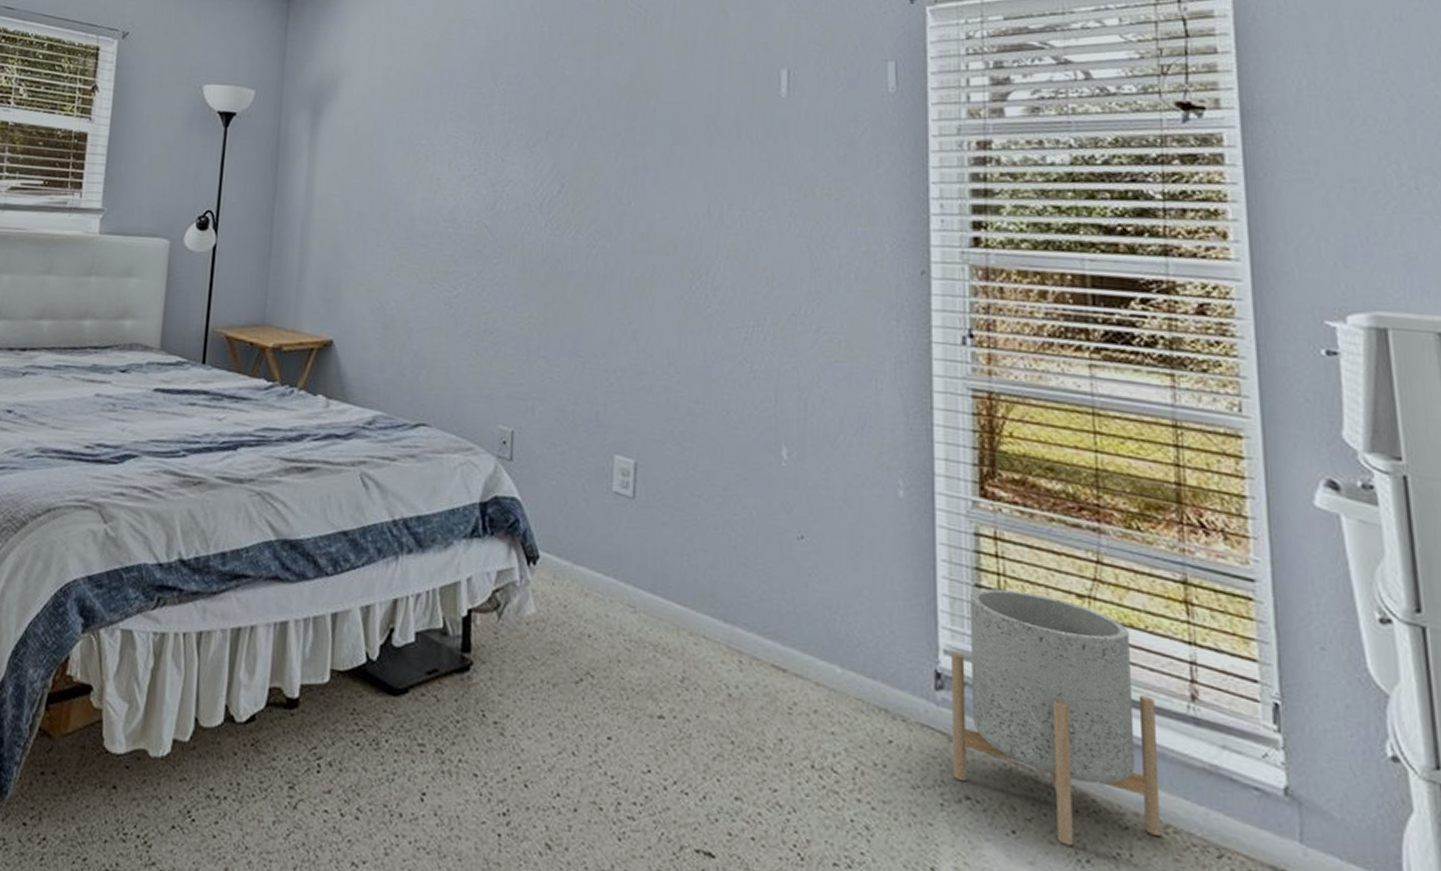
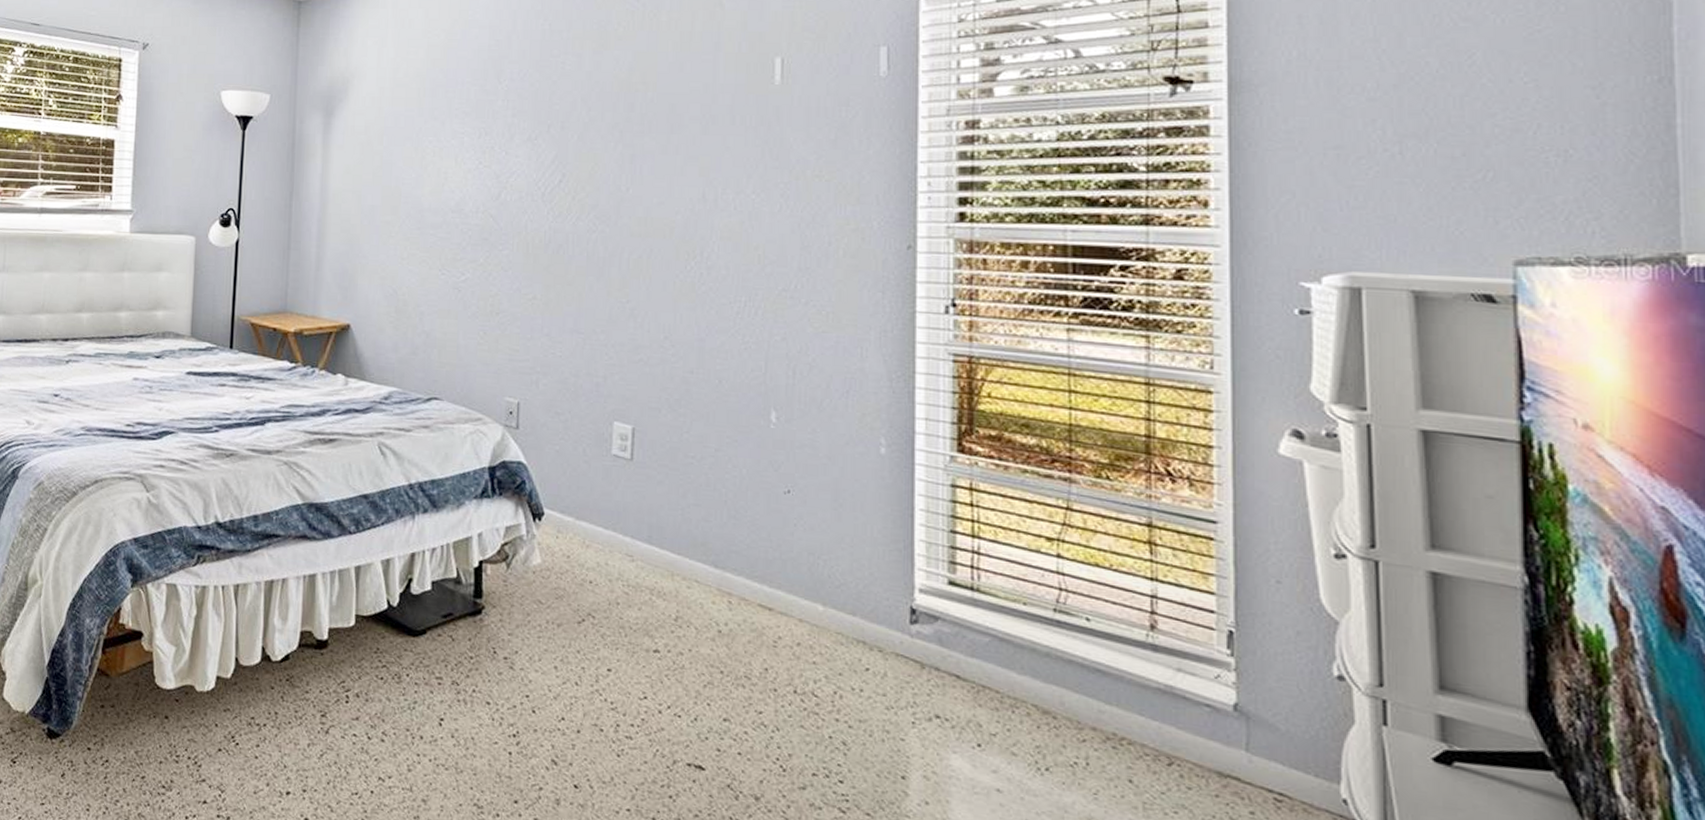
planter: present [951,589,1162,846] -> none [925,534,1117,757]

